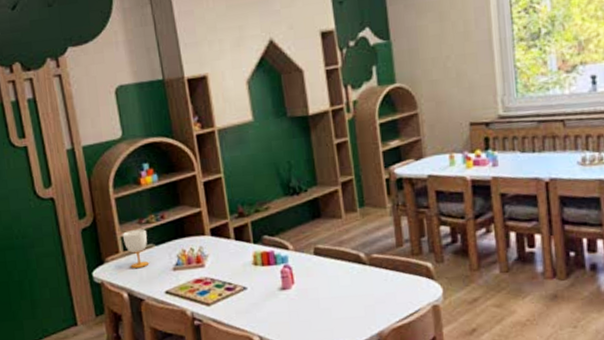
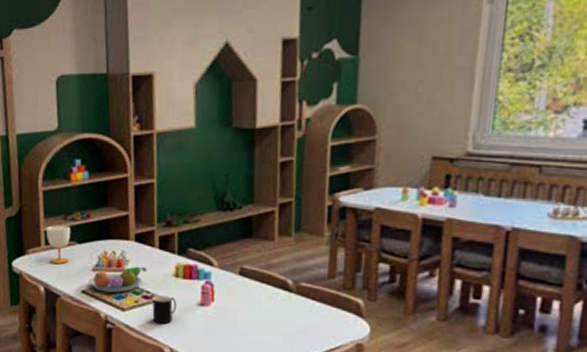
fruit bowl: none [170,259,226,290] -> present [88,266,147,293]
cup: none [235,285,260,314] -> present [152,295,177,325]

